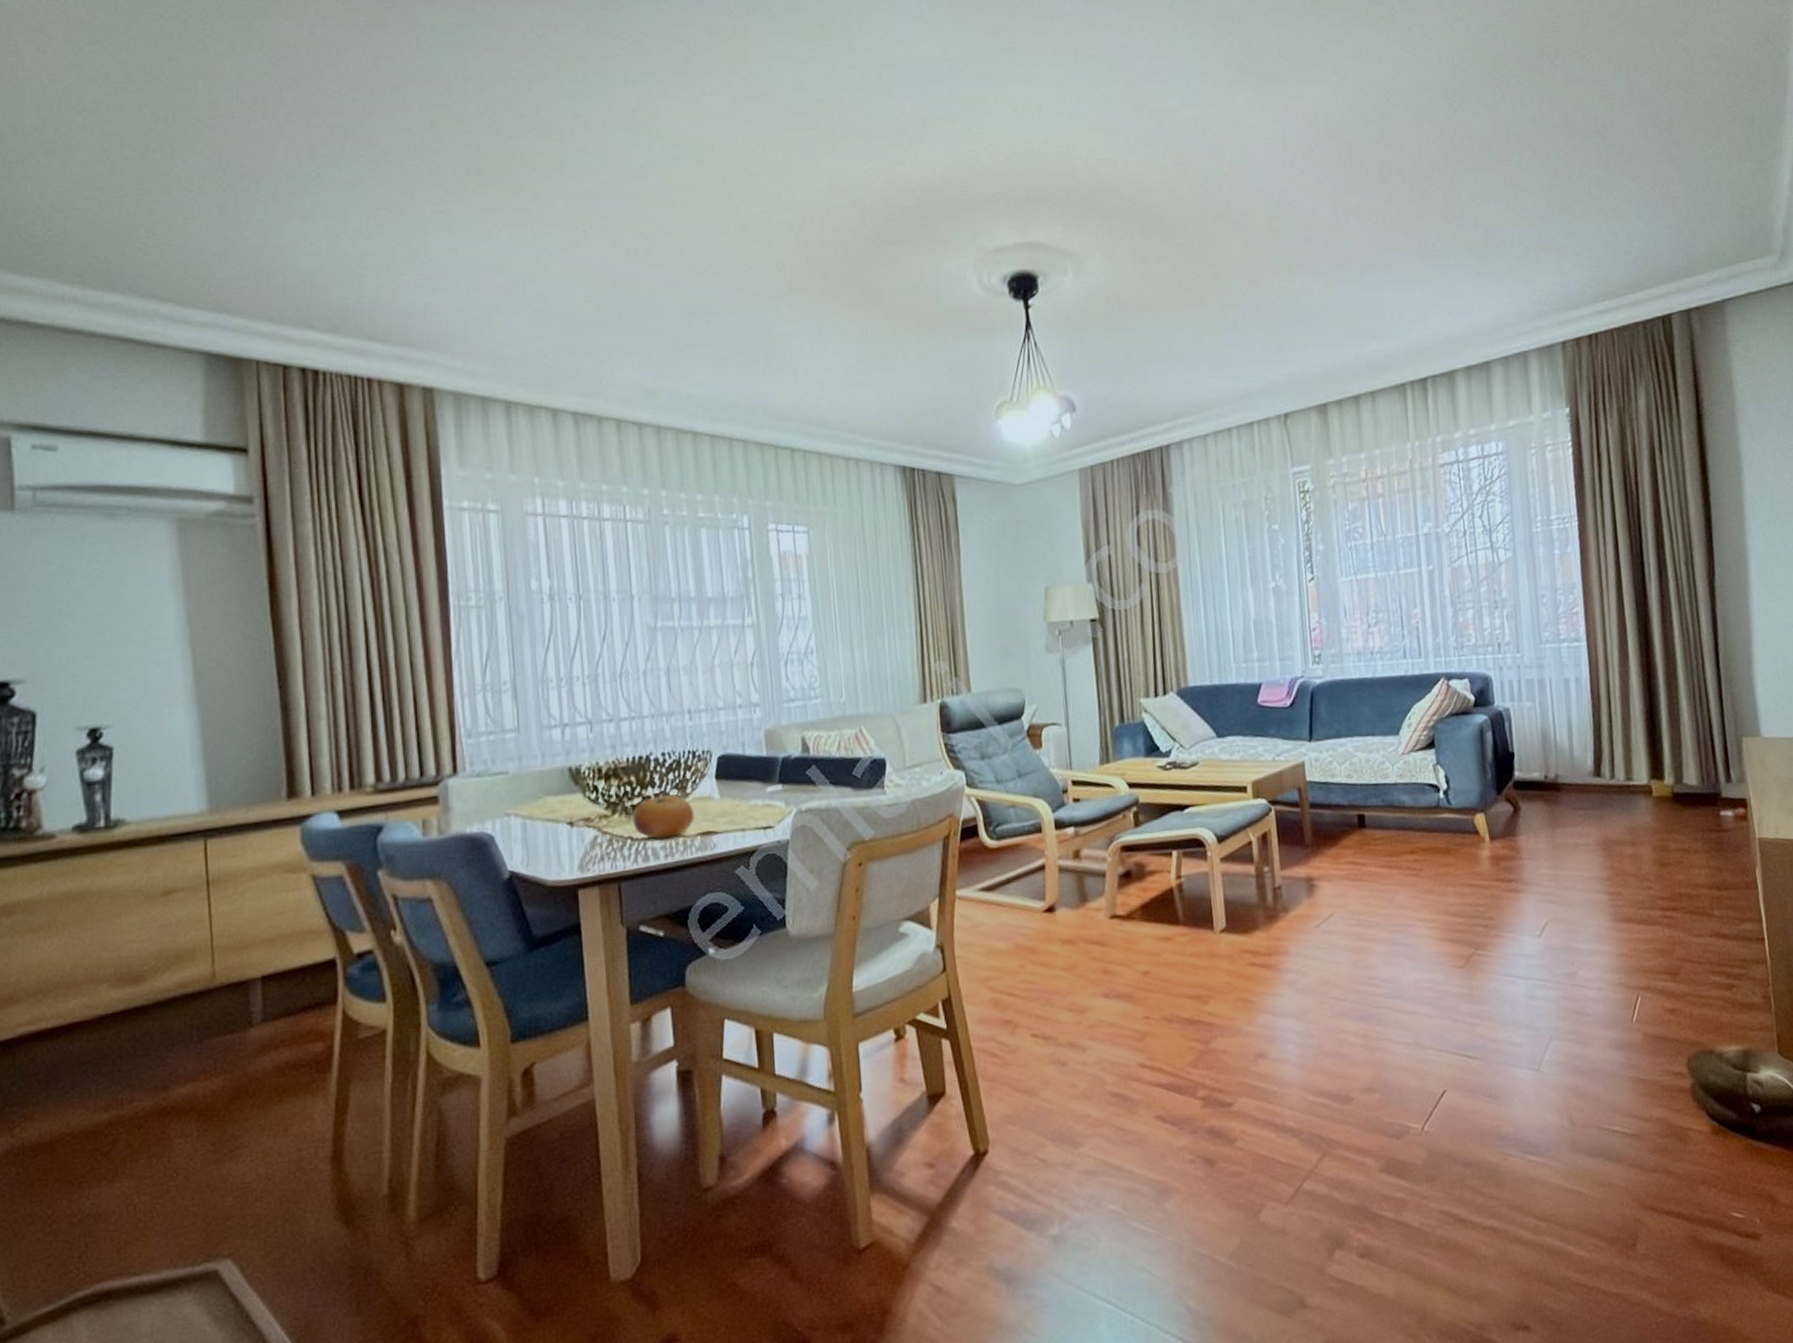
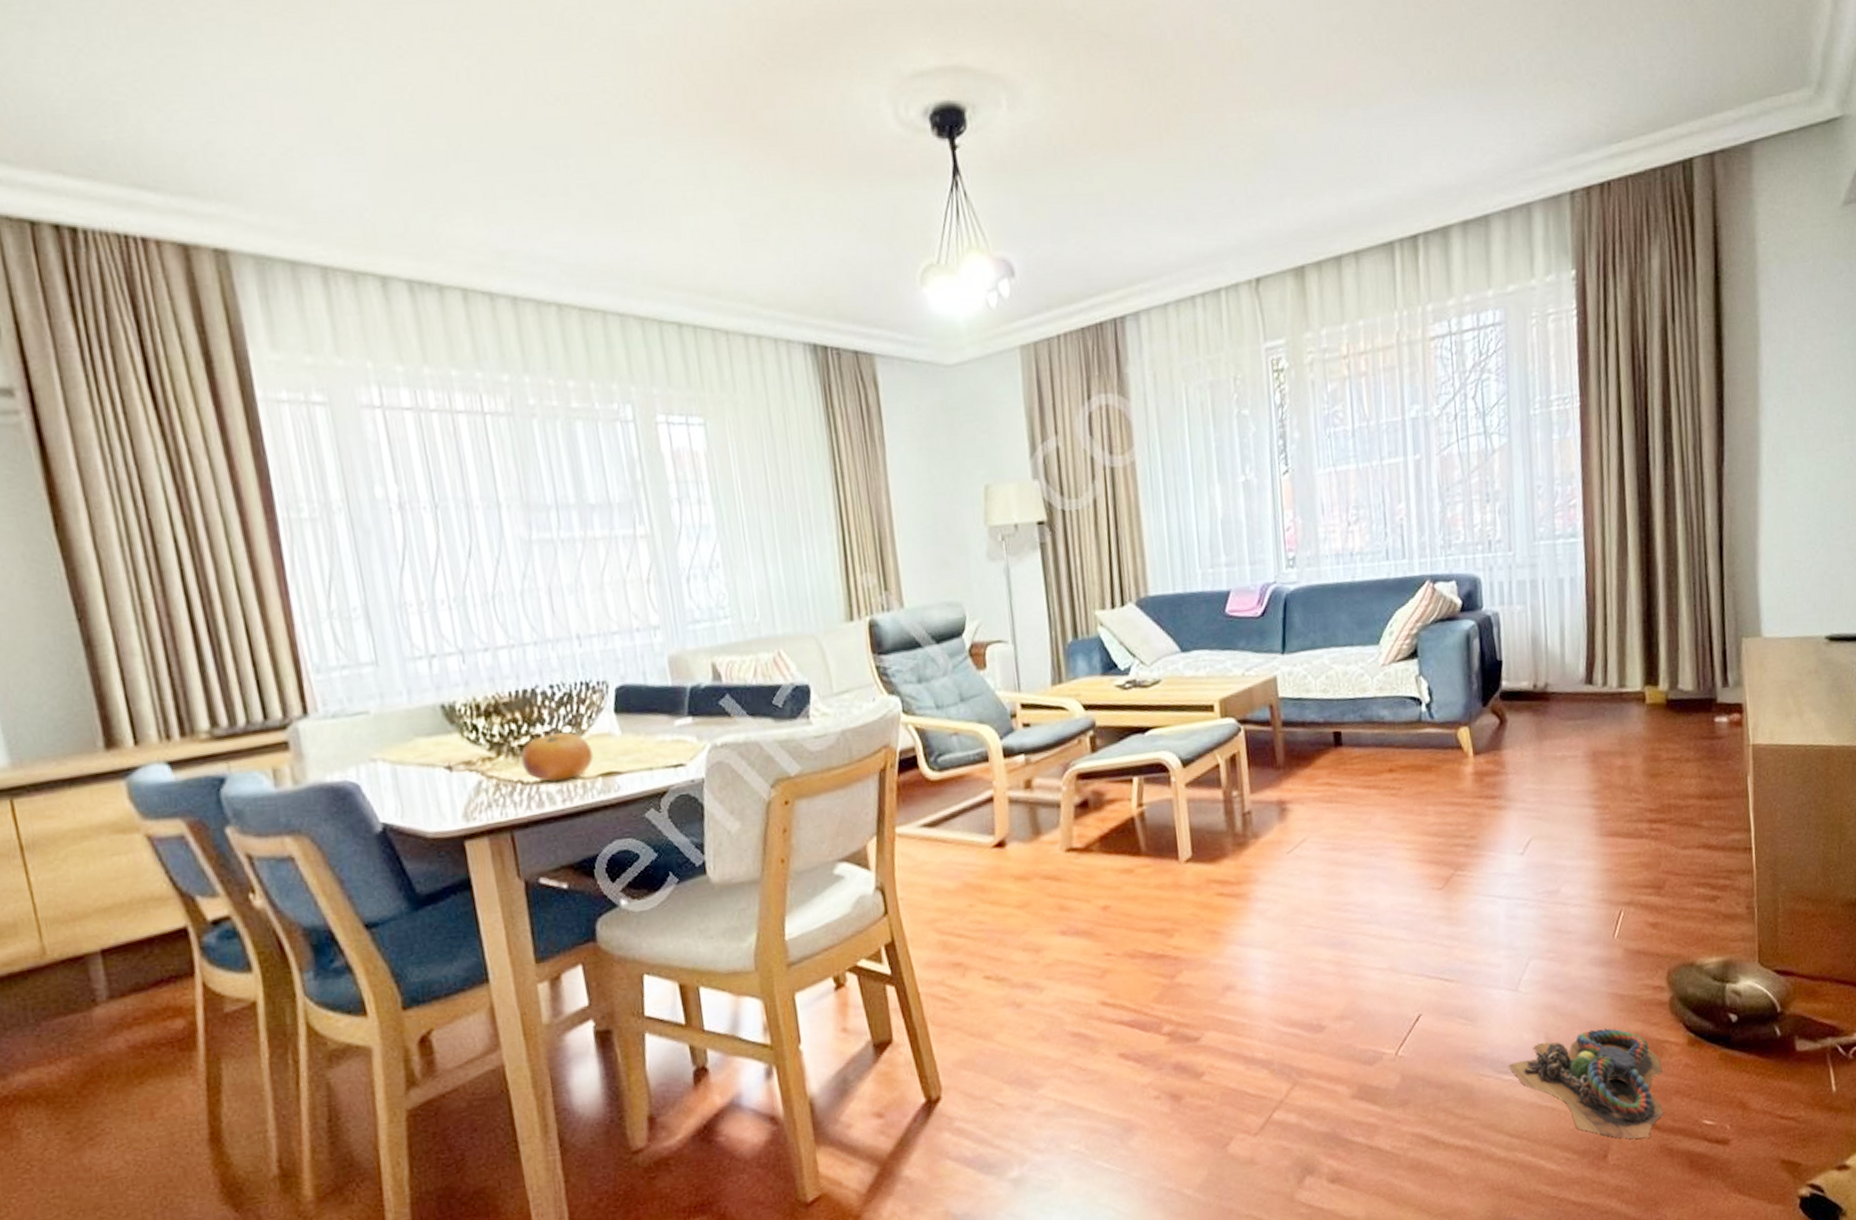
dog toy: none [1533,1113,1691,1229] -> present [1508,1028,1663,1140]

